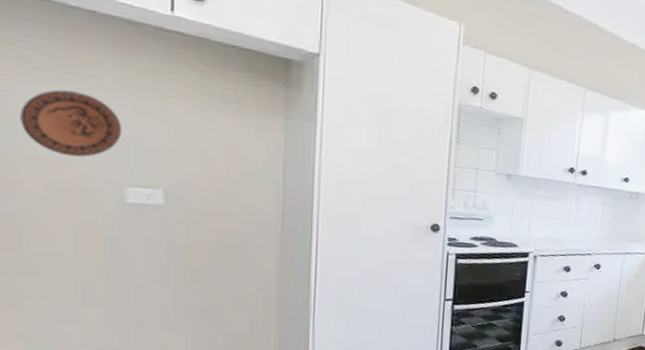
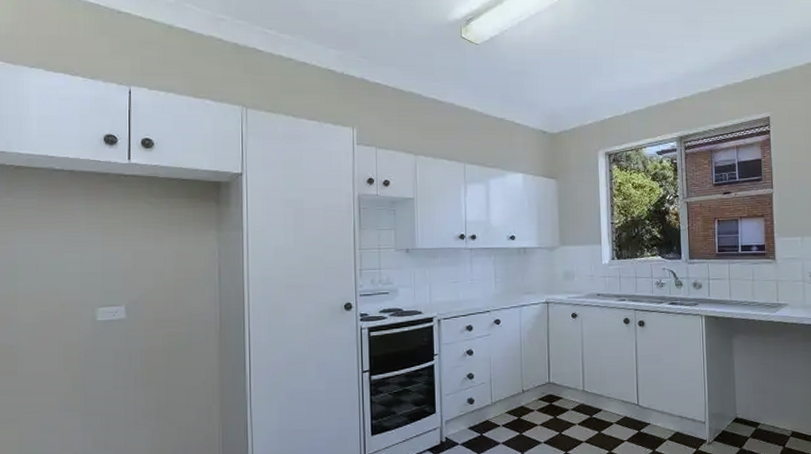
decorative plate: present [20,89,121,157] -> none [18,235,93,289]

